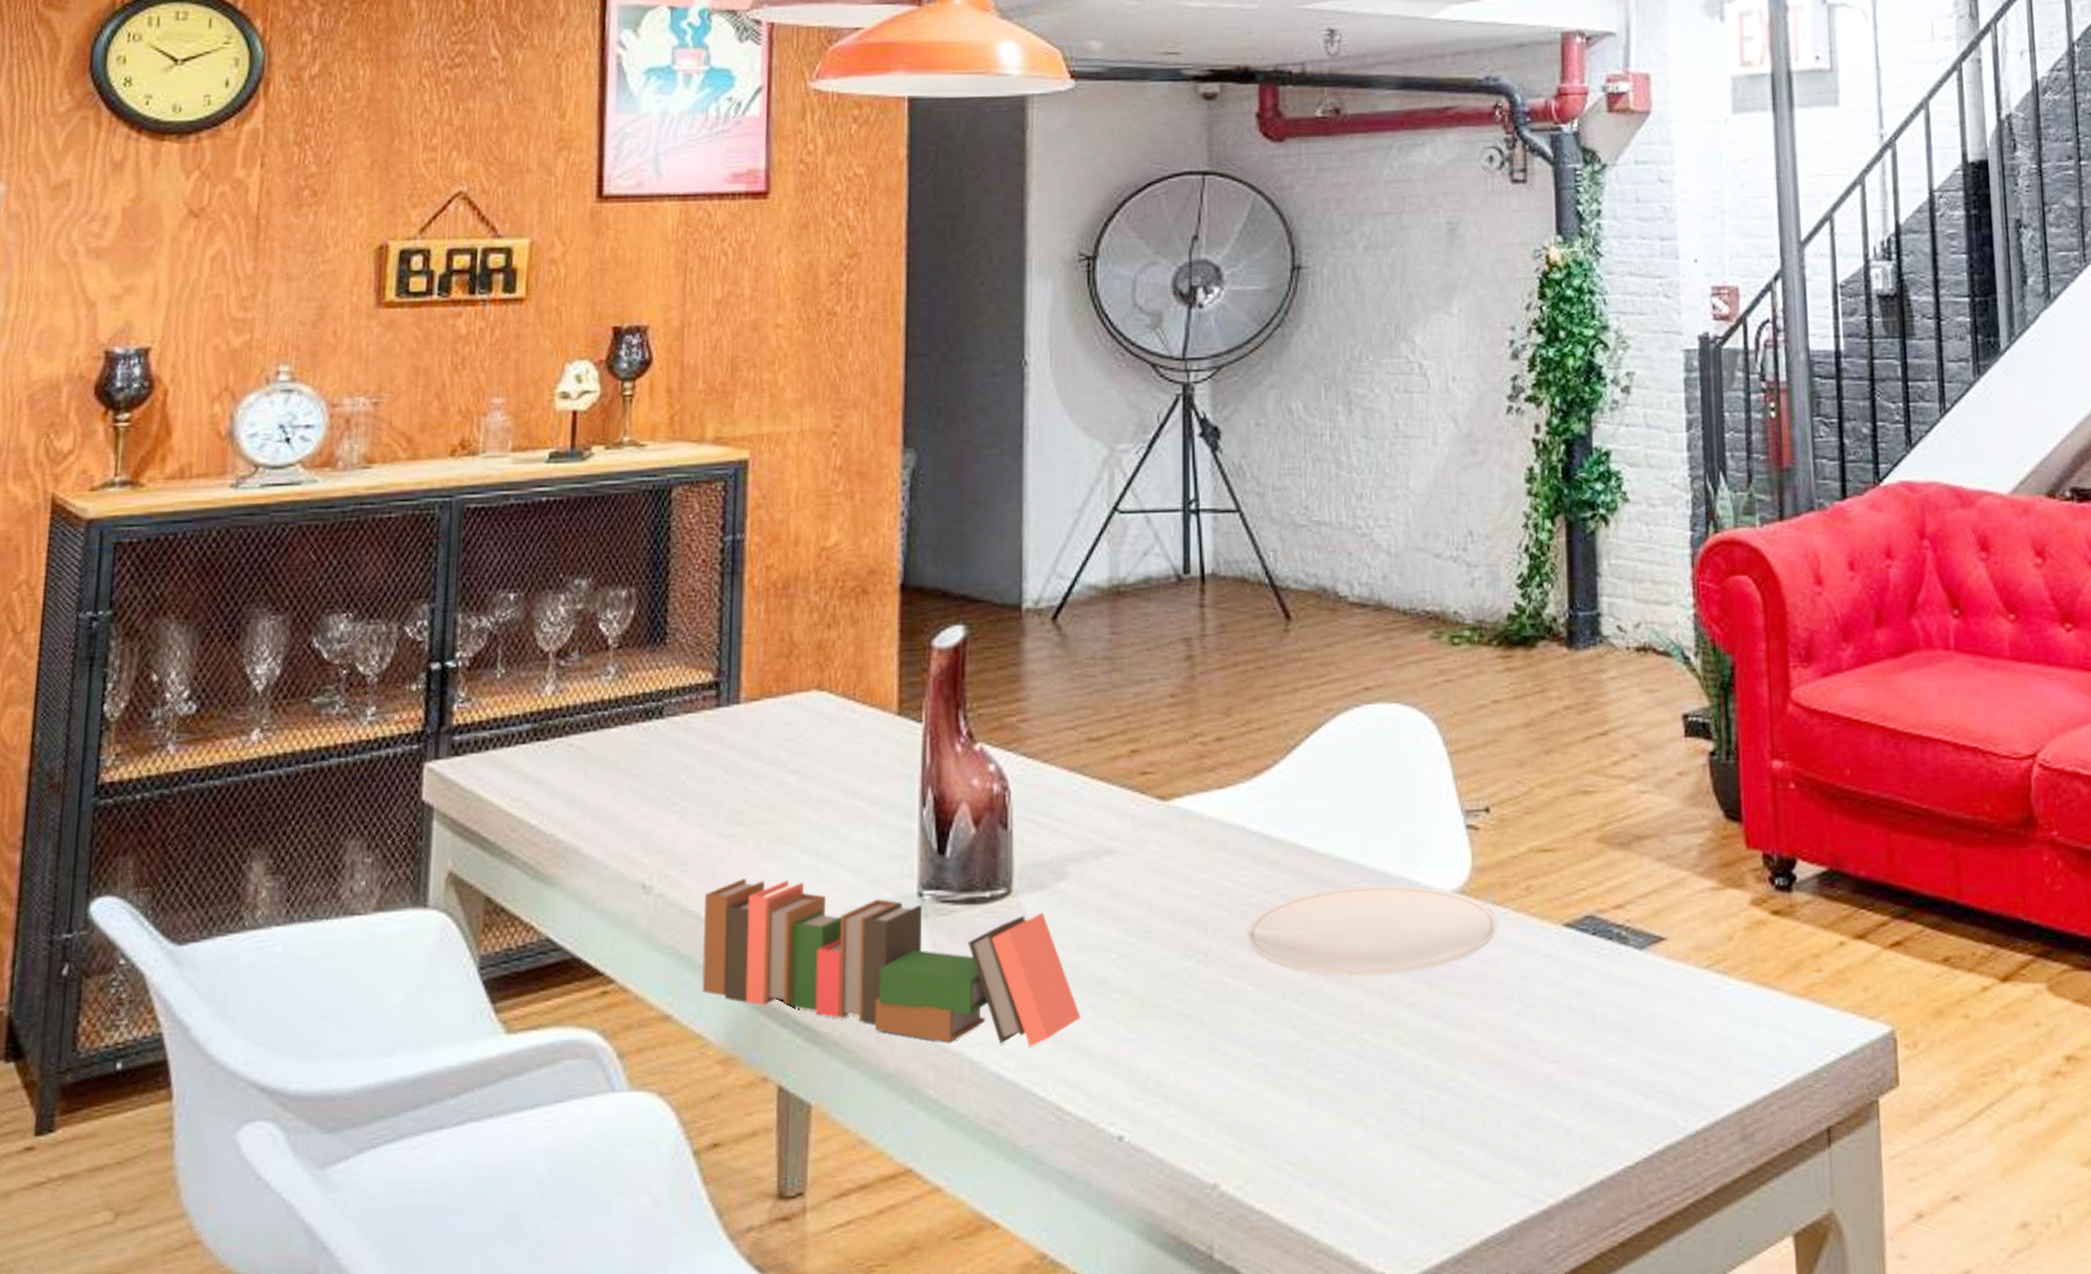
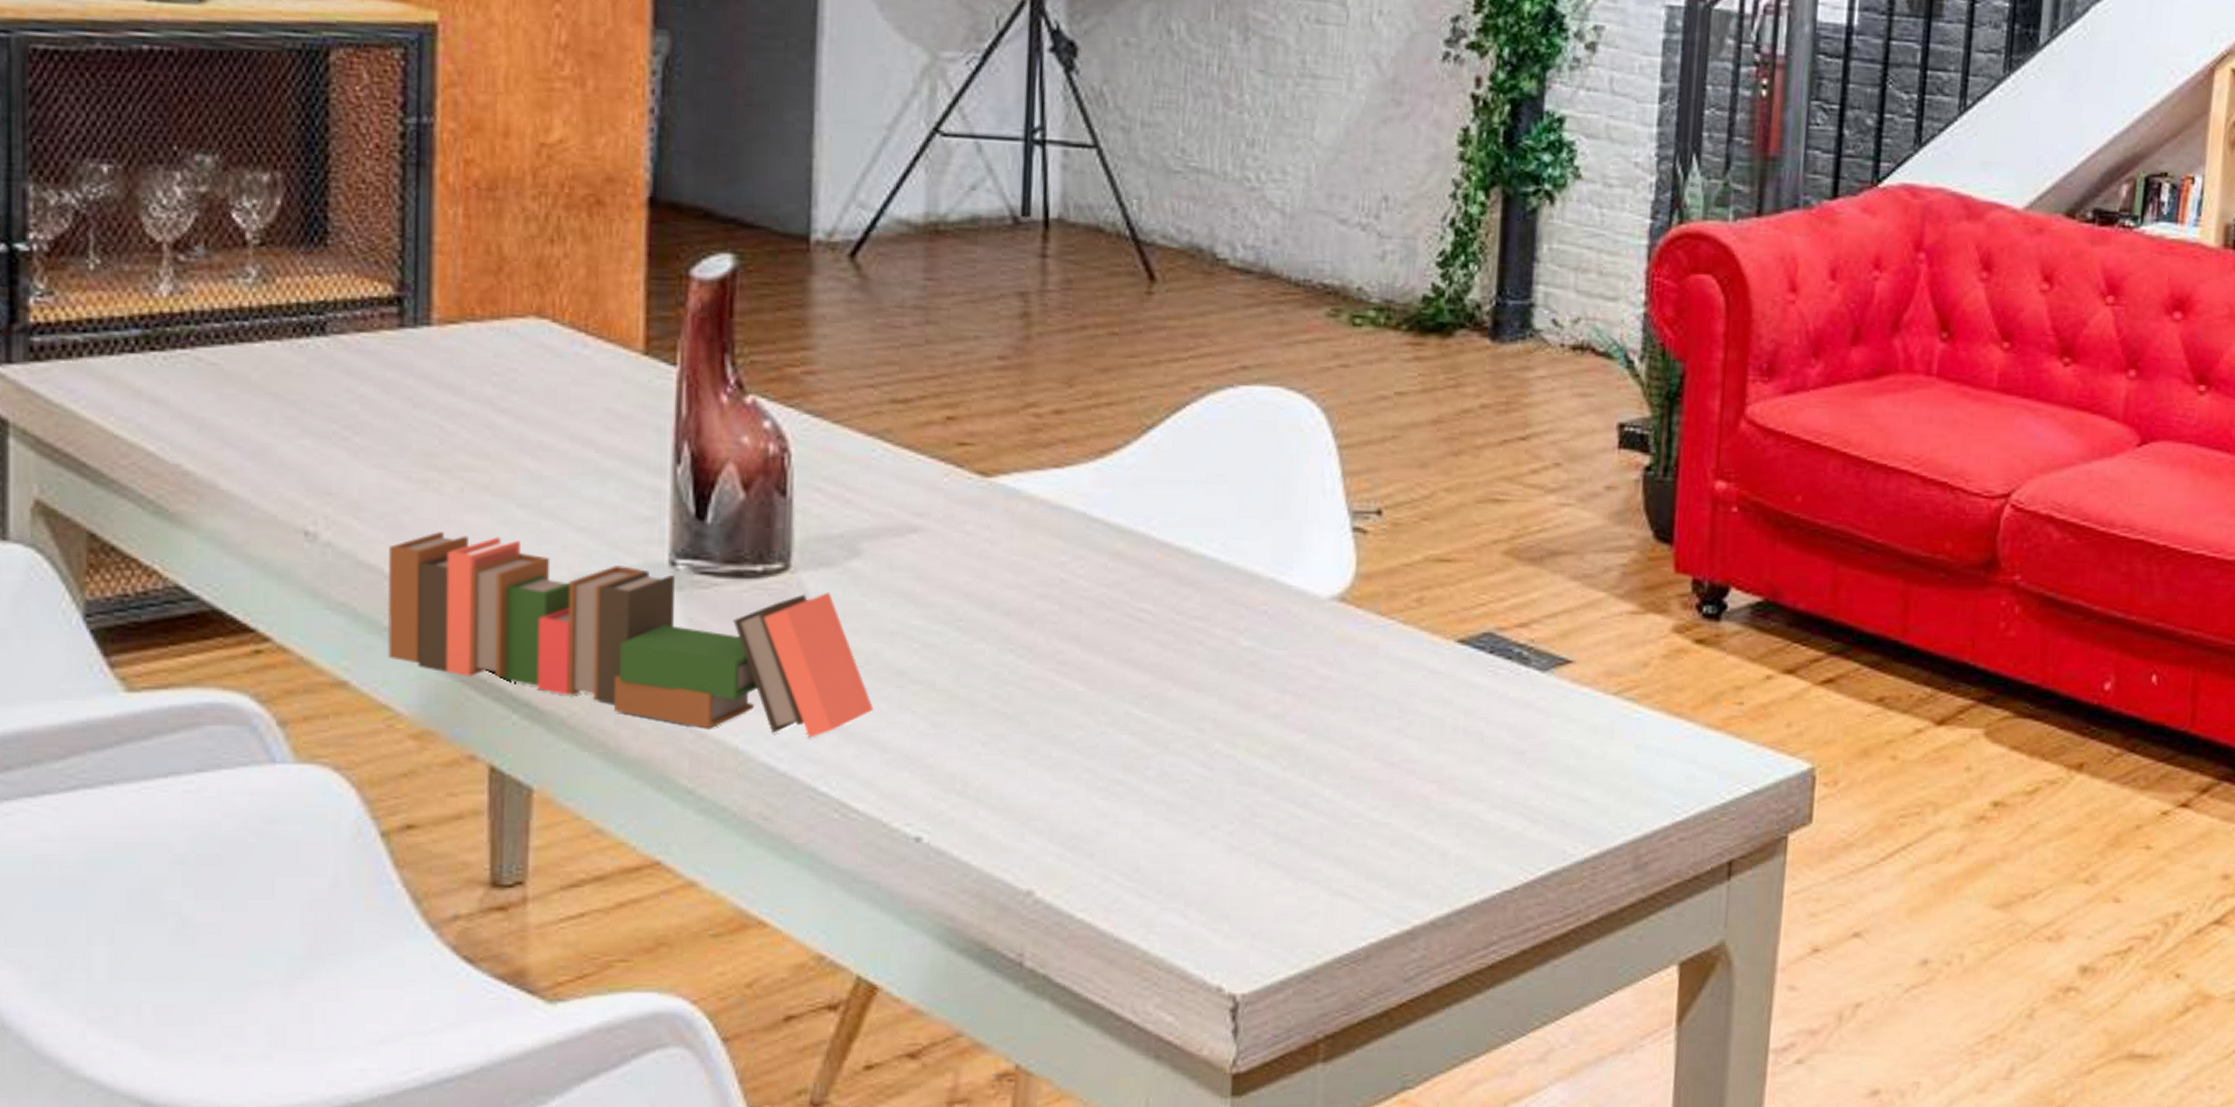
plate: present [1247,885,1498,976] -> none [1081,586,1381,682]

